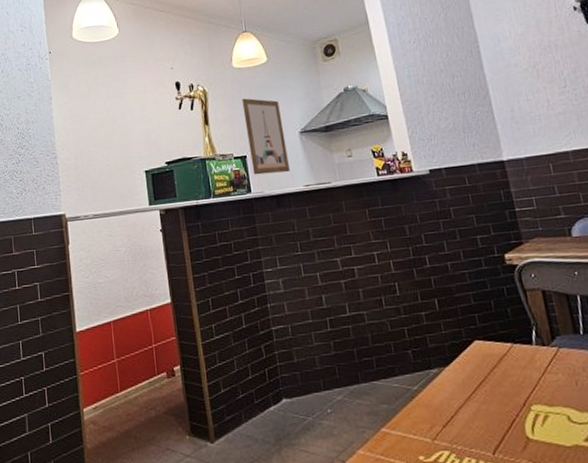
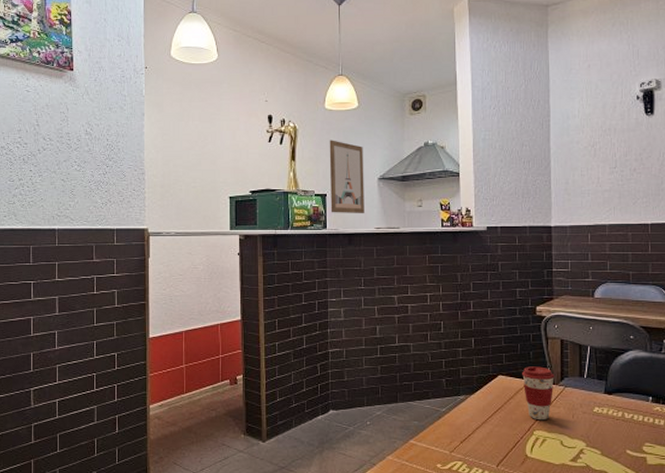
coffee cup: none [502,325,548,392] -> present [522,366,555,421]

